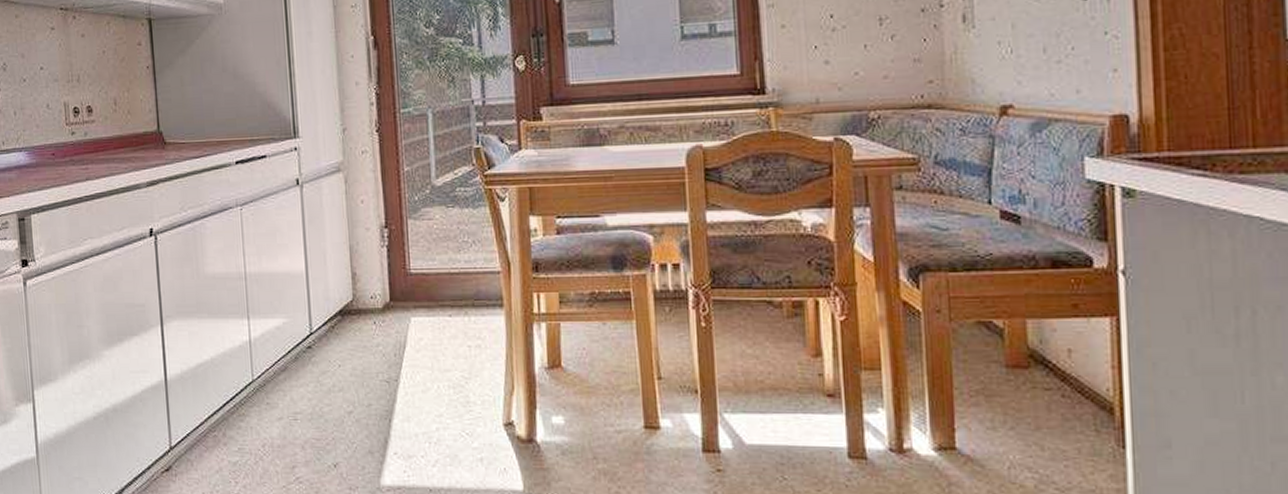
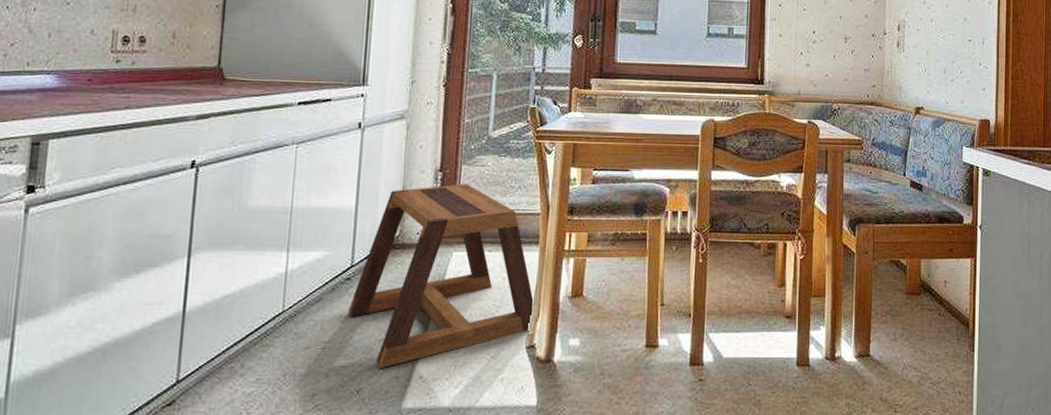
stool: none [314,240,507,442] -> present [348,183,535,368]

